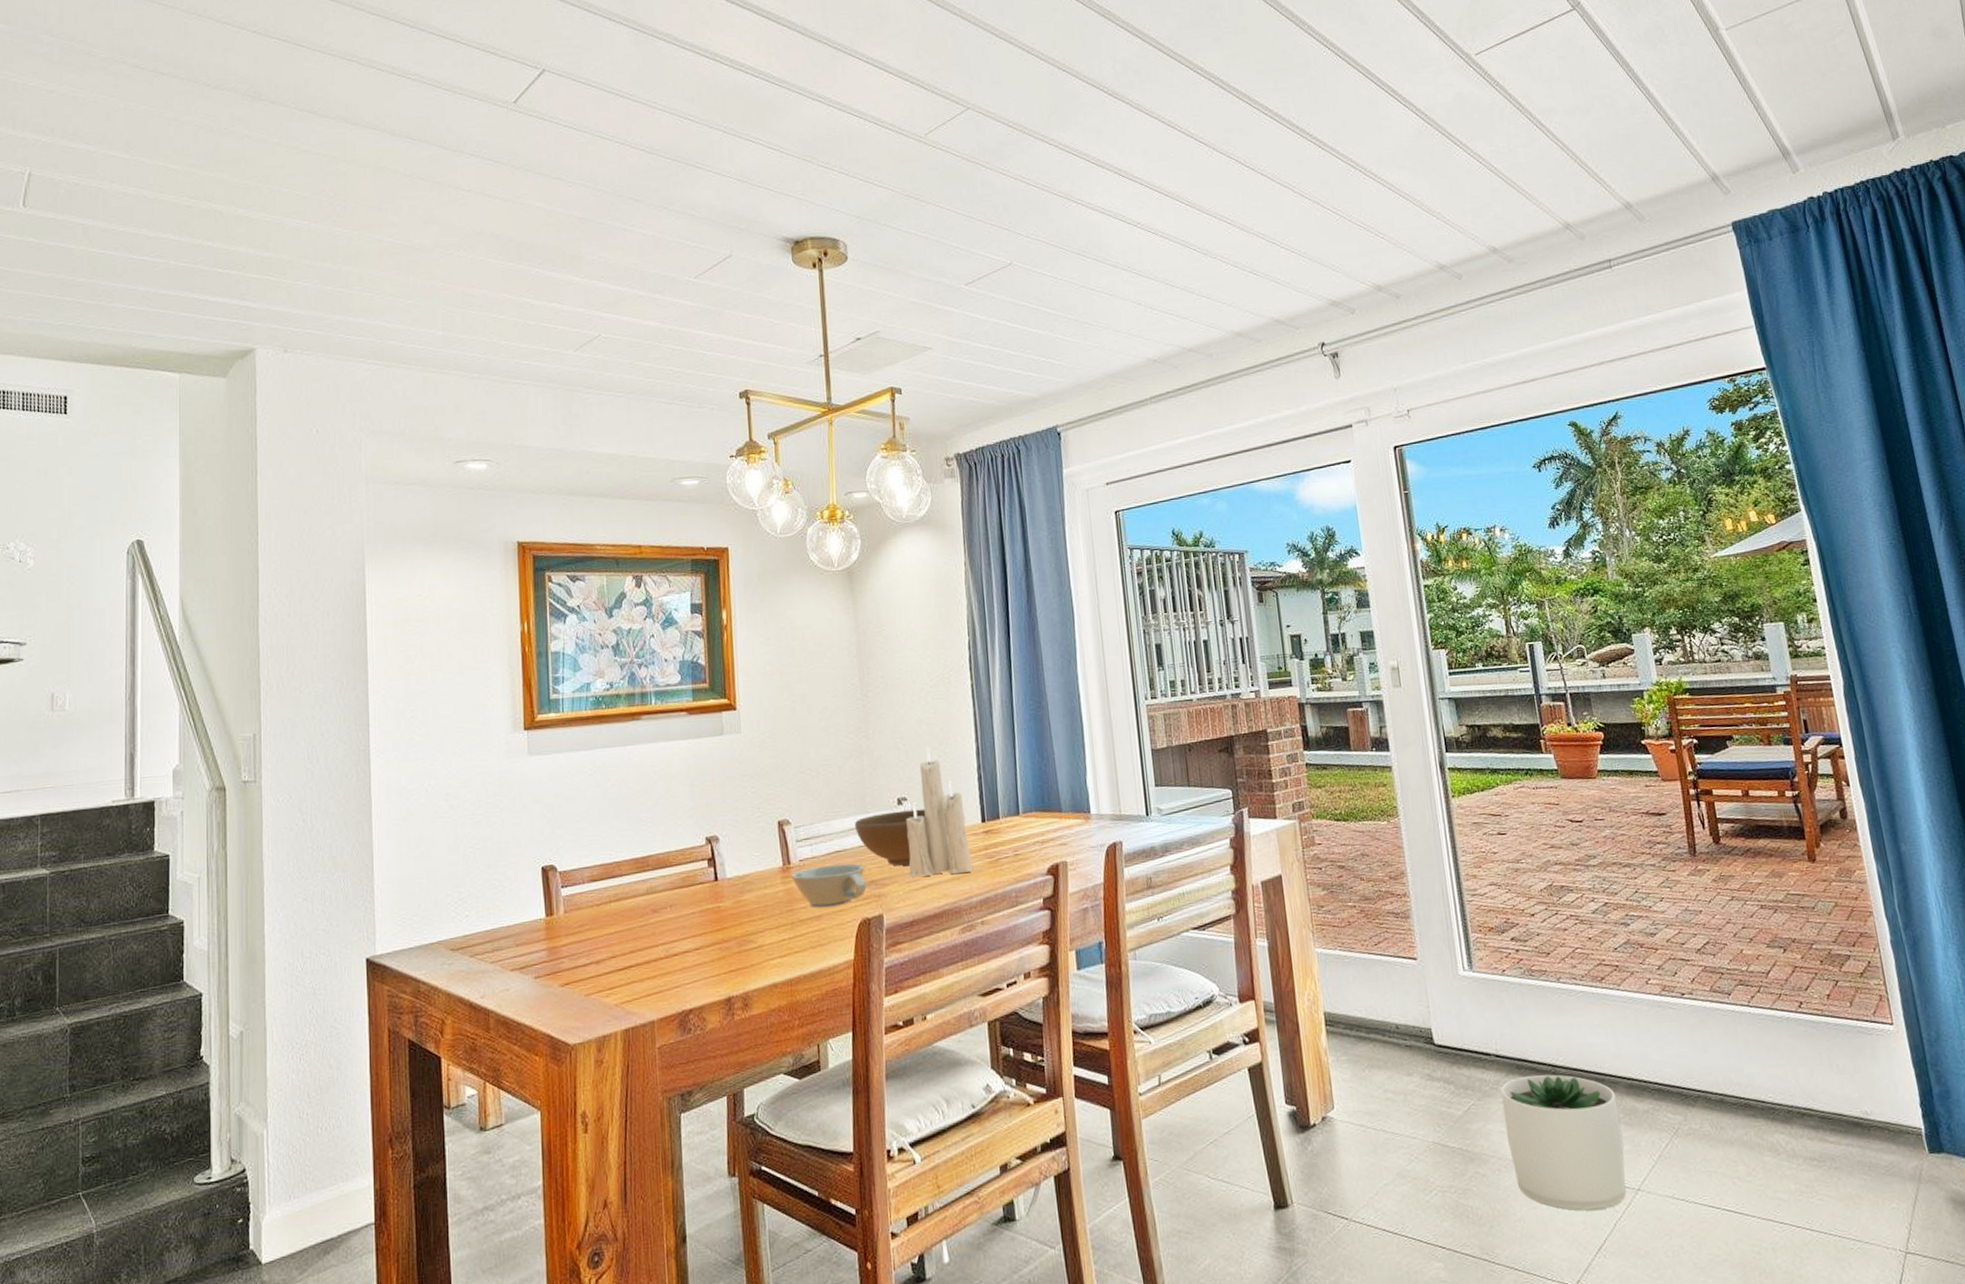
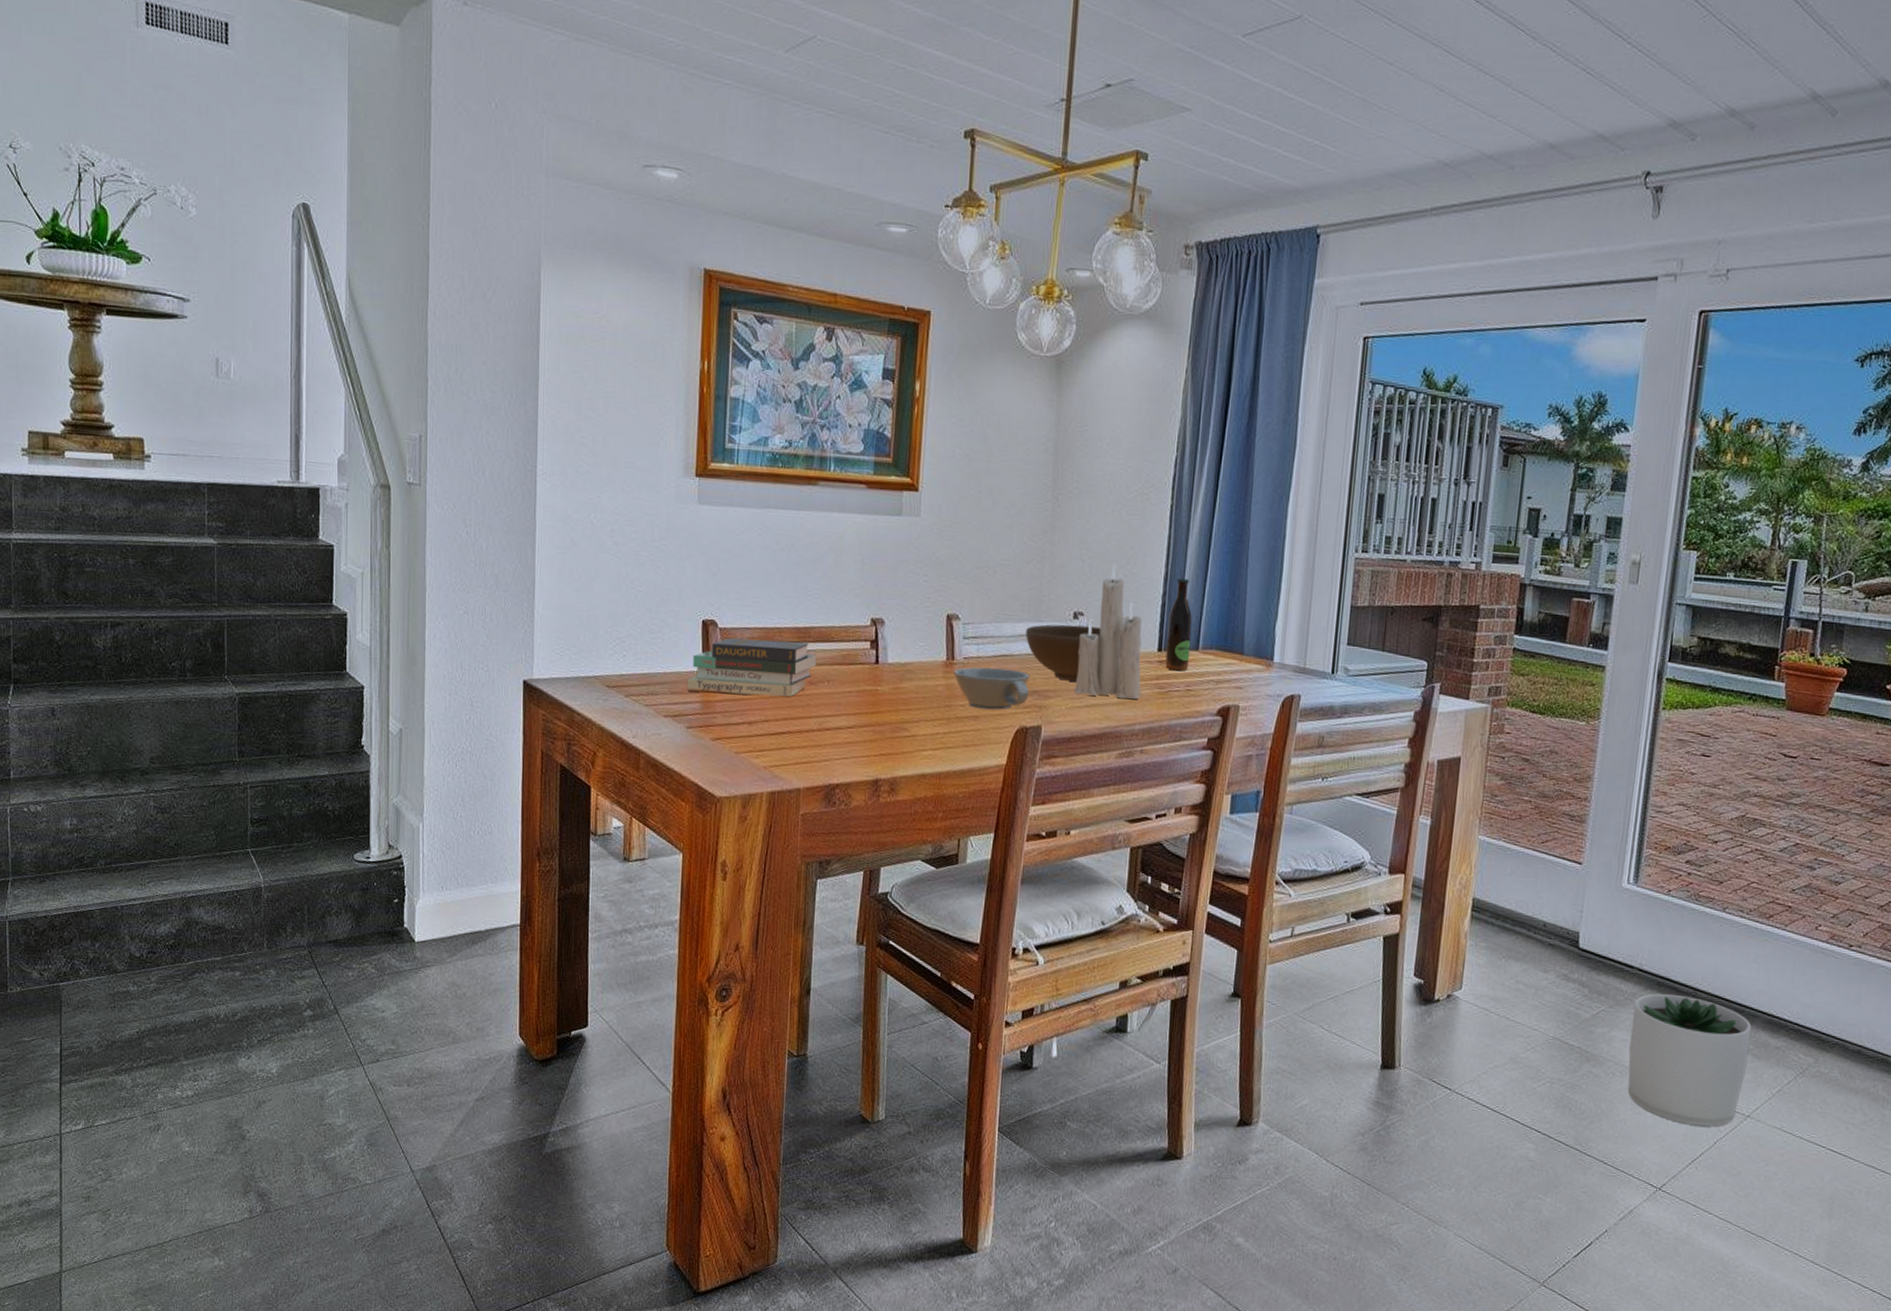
books: none [530,871,657,940] -> present [686,637,817,698]
bottle: none [986,749,1014,839] -> present [1165,577,1192,671]

